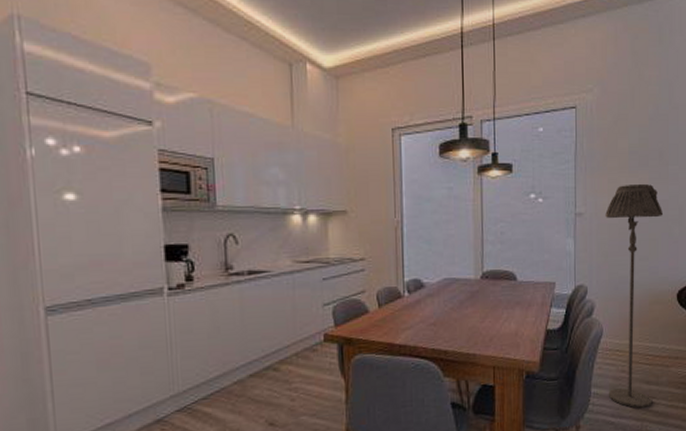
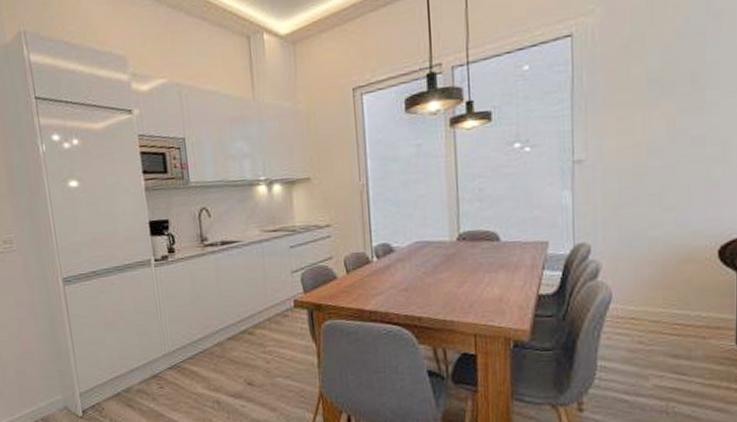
floor lamp: present [605,183,664,408] -> none [614,117,698,386]

